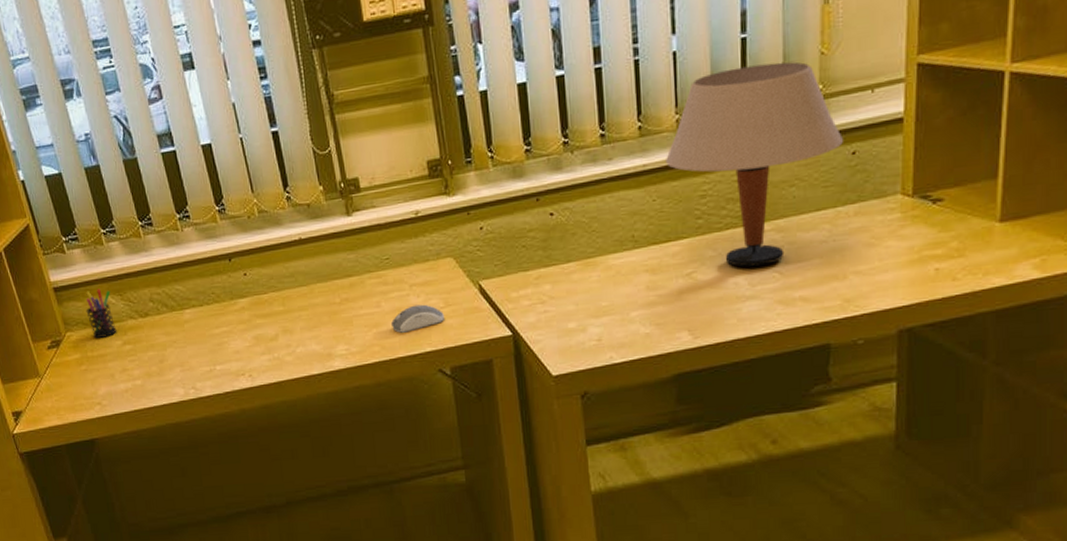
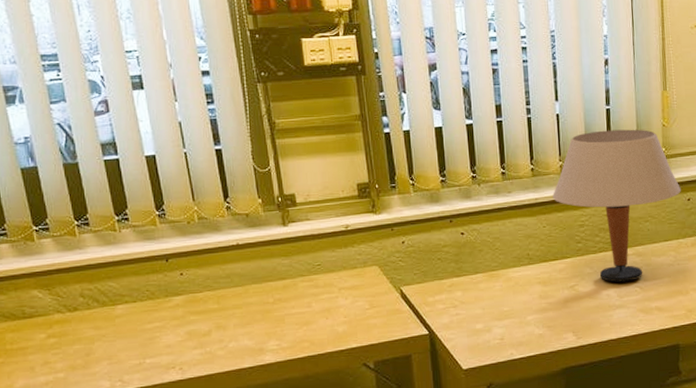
pen holder: present [86,288,117,338] -> none [8,283,41,331]
computer mouse: present [391,304,444,333] -> none [321,305,369,331]

